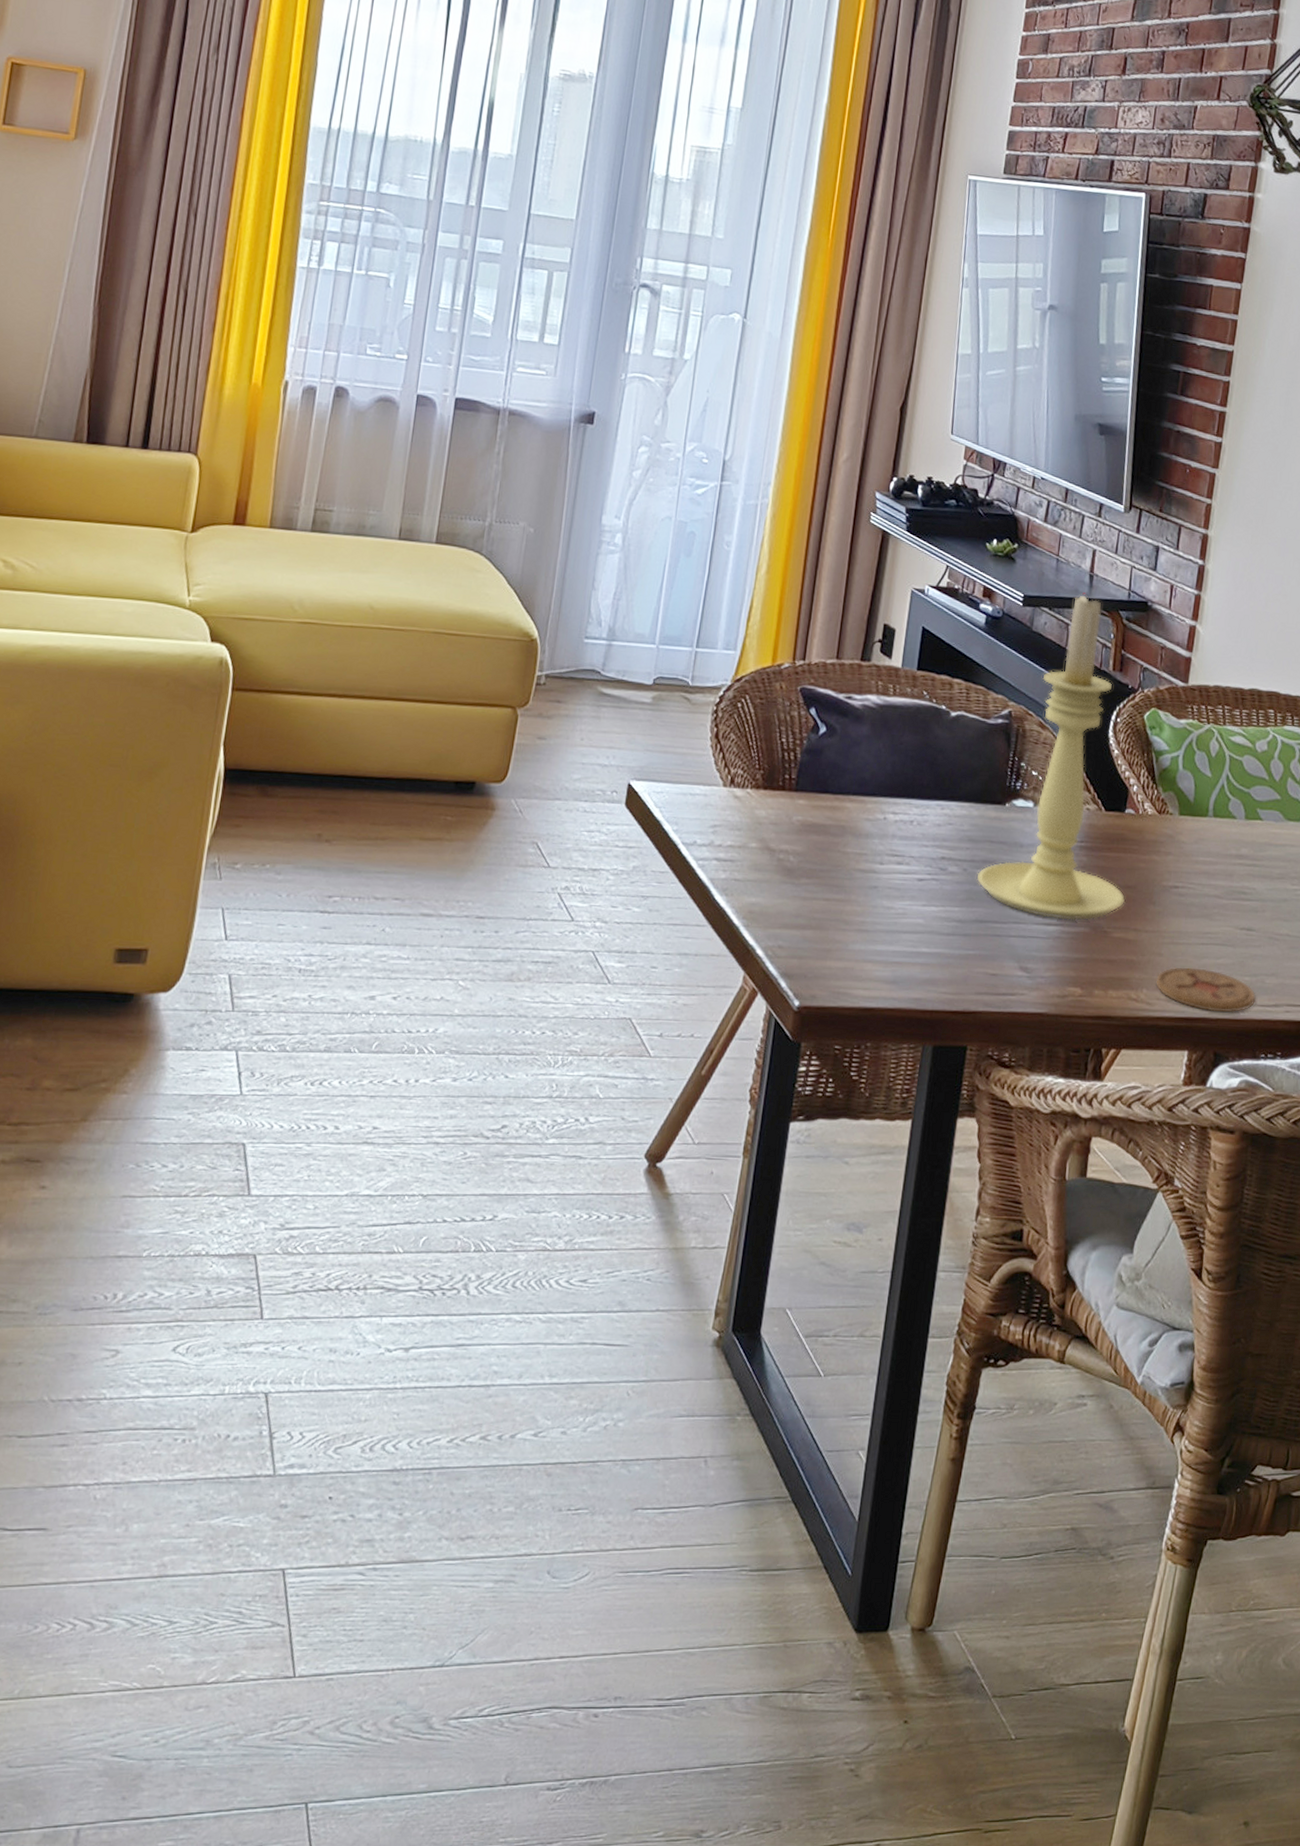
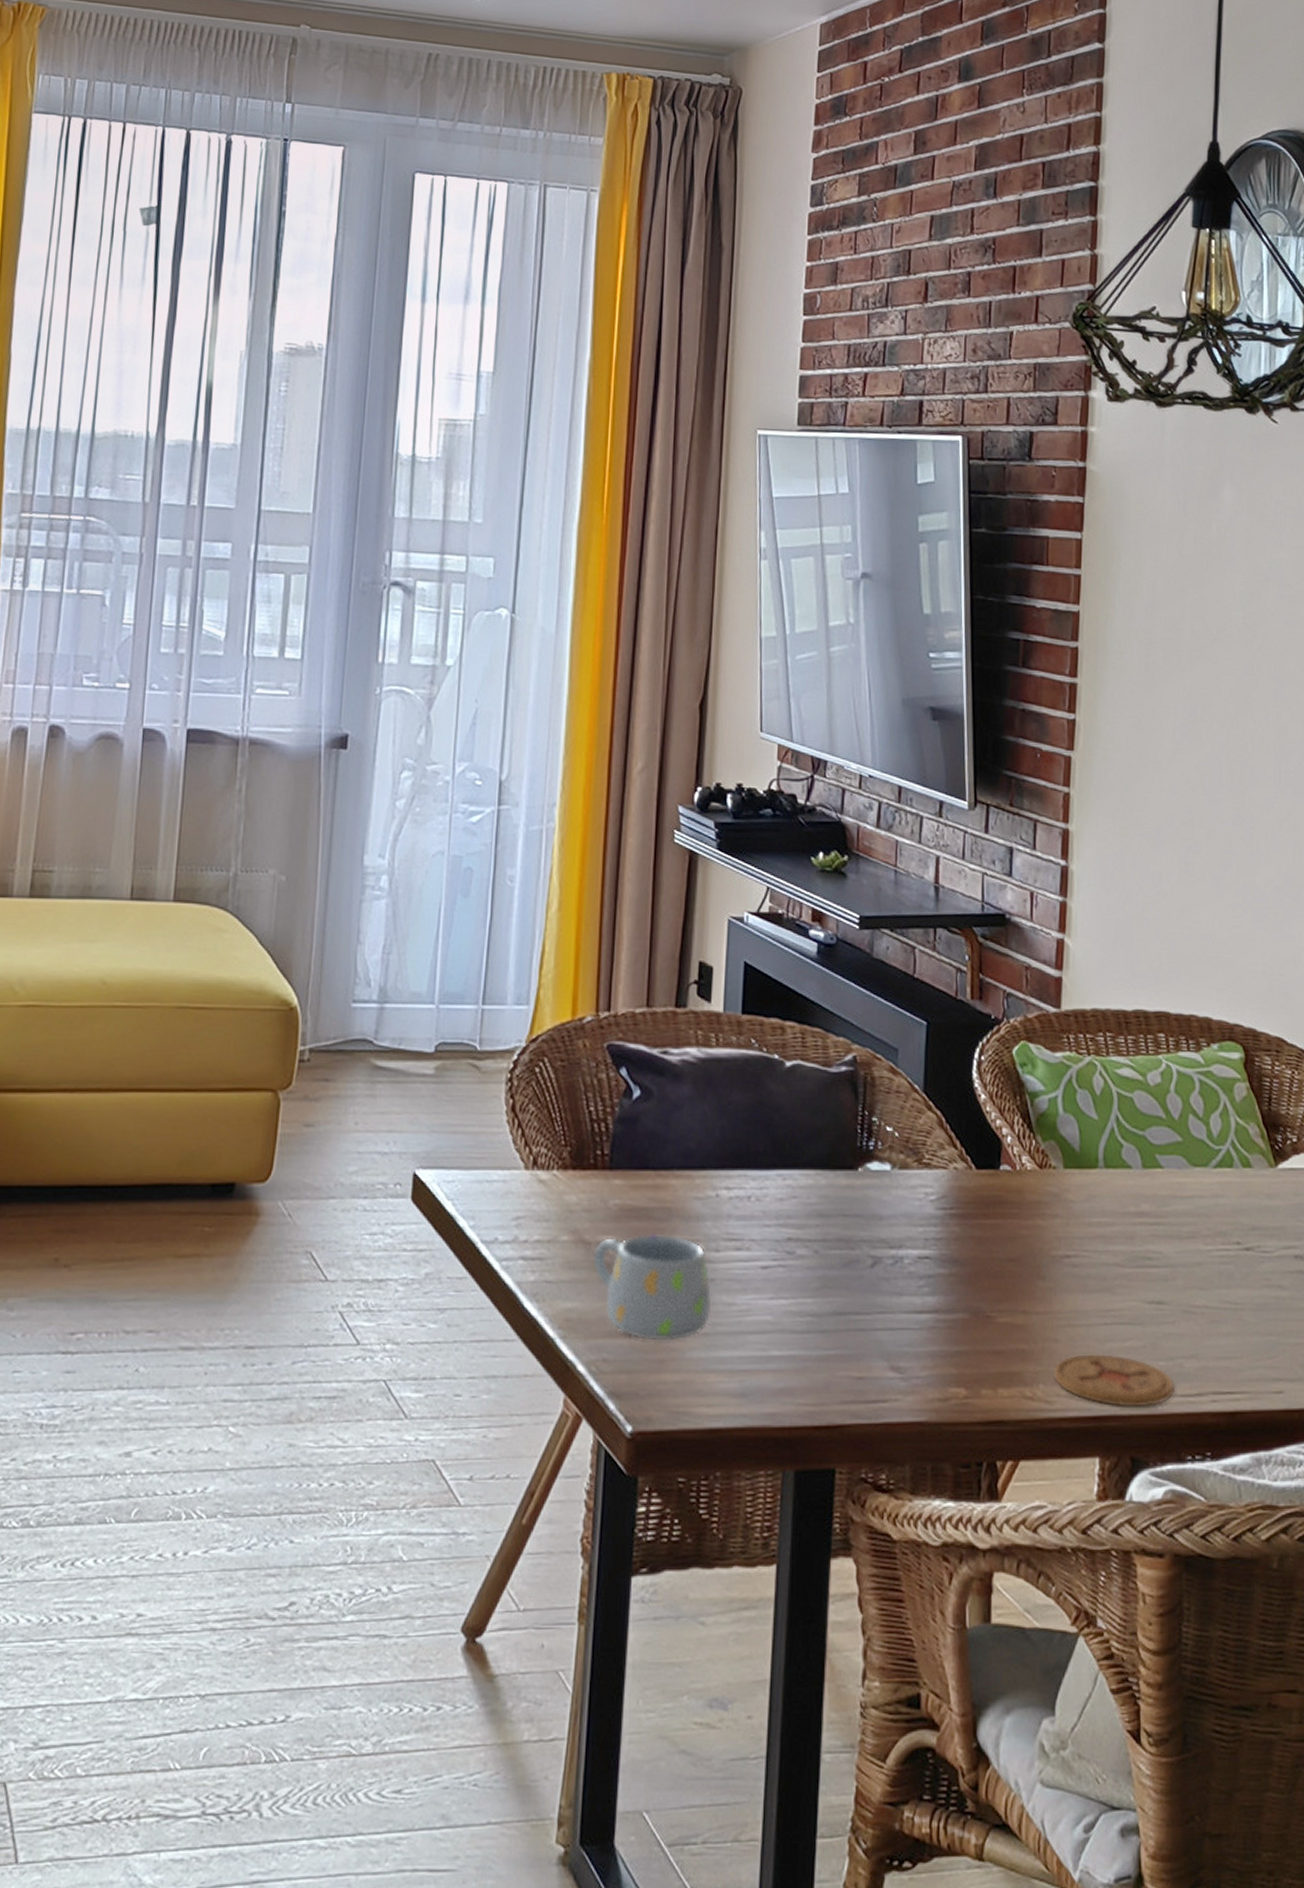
mug: none [775,846,874,935] -> present [593,1235,712,1341]
candle holder: present [976,592,1126,921] -> none [830,908,1009,1305]

